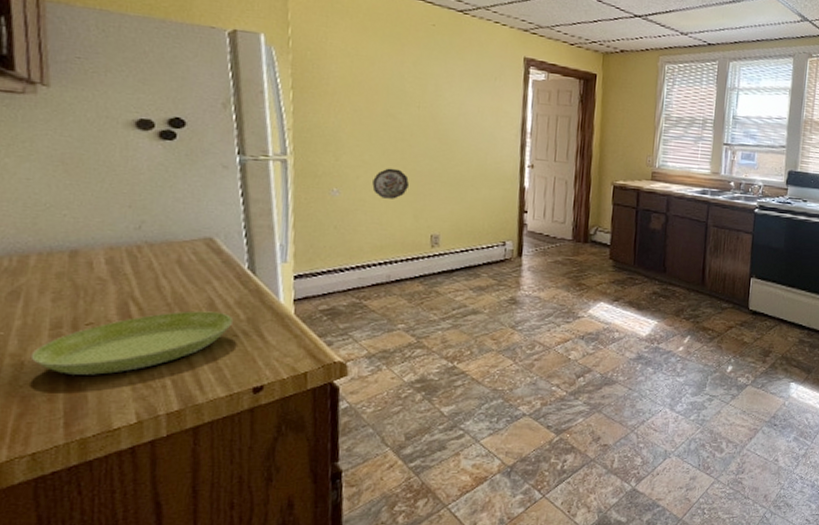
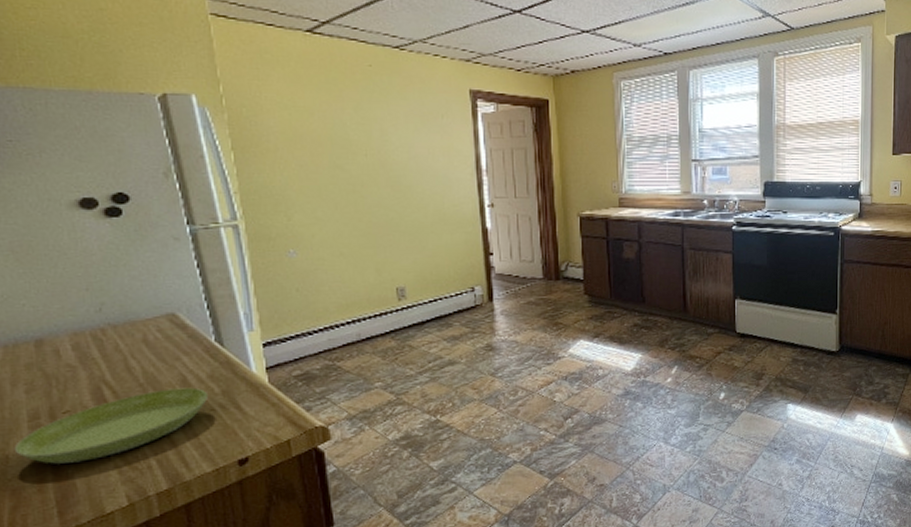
decorative plate: present [372,168,409,199] -> none [329,222,366,255]

